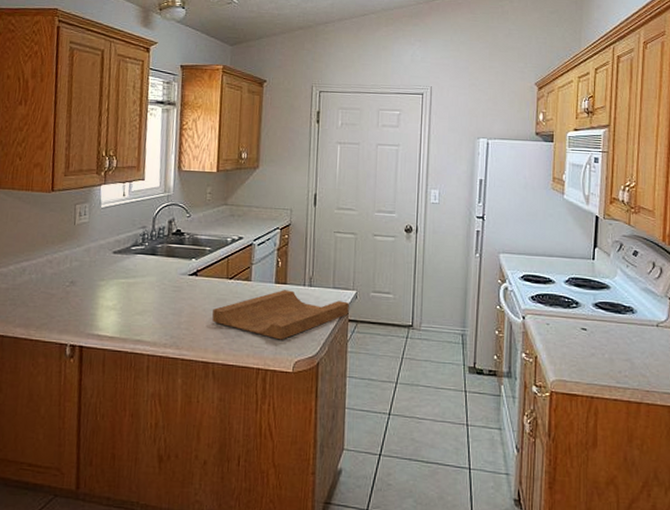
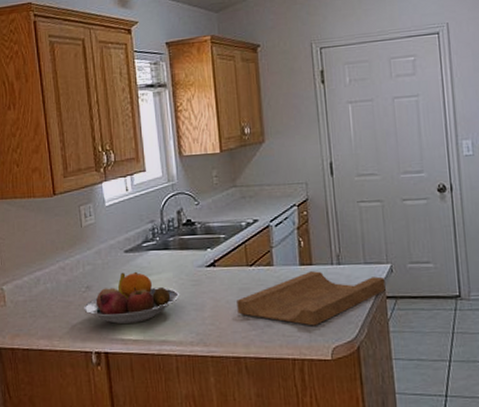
fruit bowl: none [64,271,161,322] -> present [83,271,180,325]

